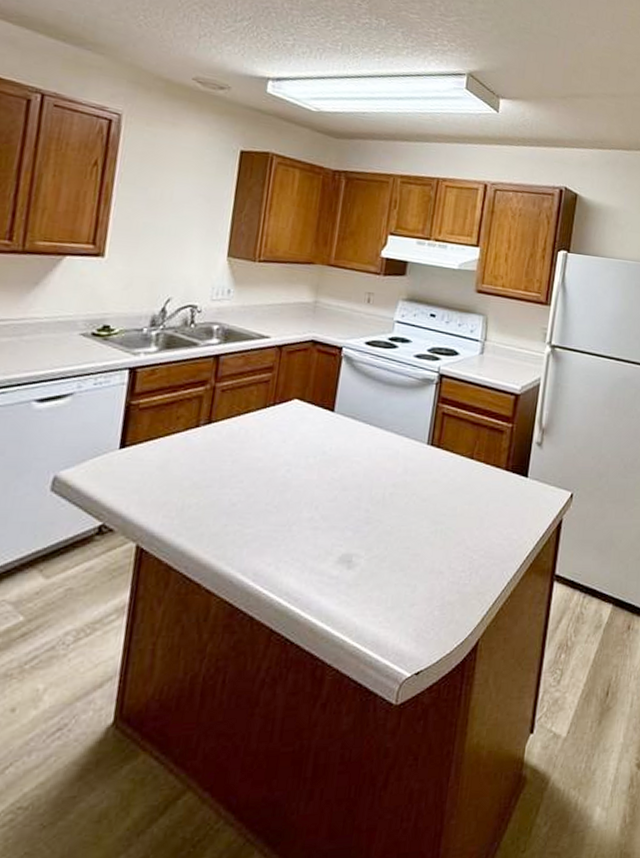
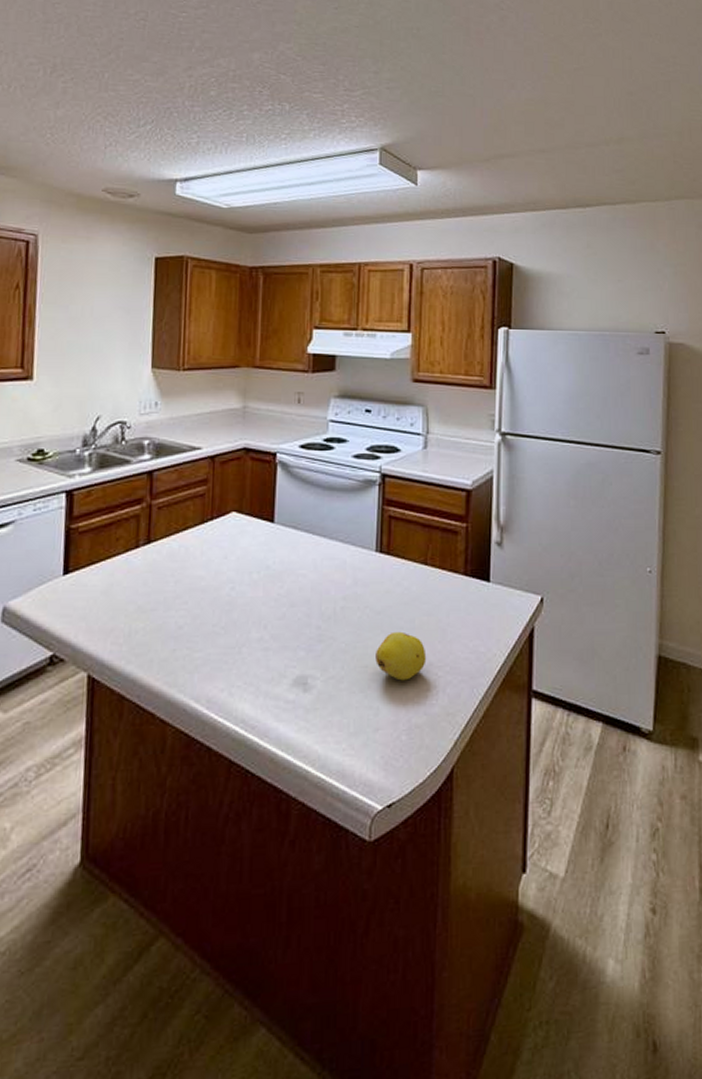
fruit: none [417,517,465,562] -> present [375,631,427,681]

